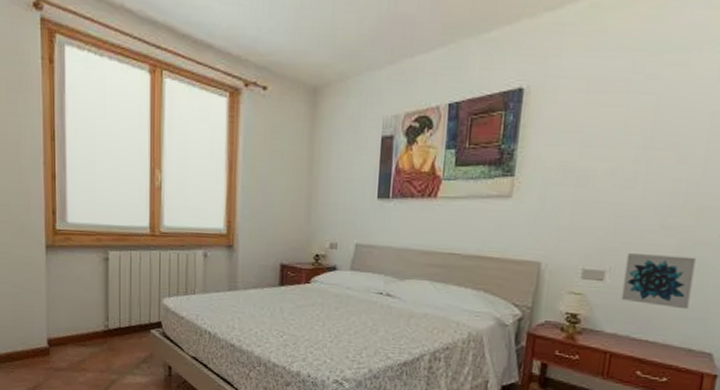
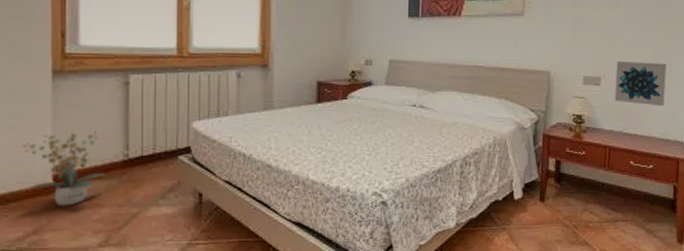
potted plant: none [24,302,89,368] -> present [23,131,104,206]

